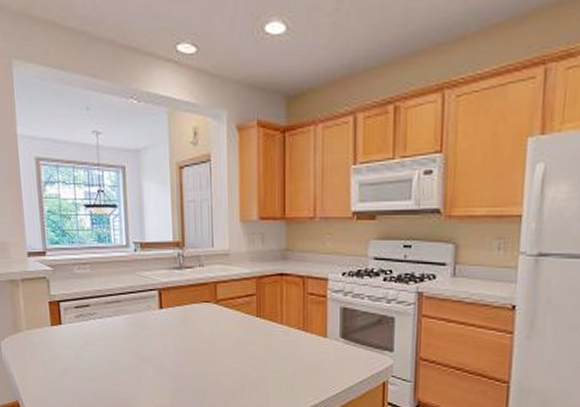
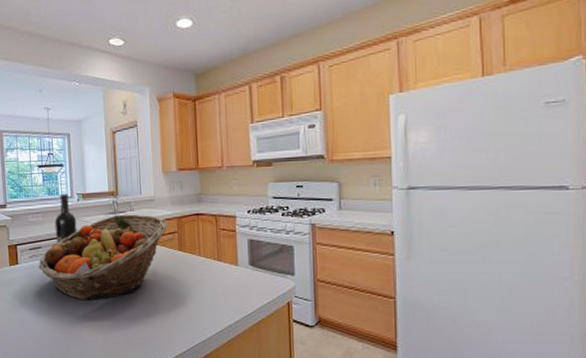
fruit basket: none [86,270,244,371] -> present [38,214,167,301]
wine bottle: none [106,242,134,302] -> present [54,194,77,243]

